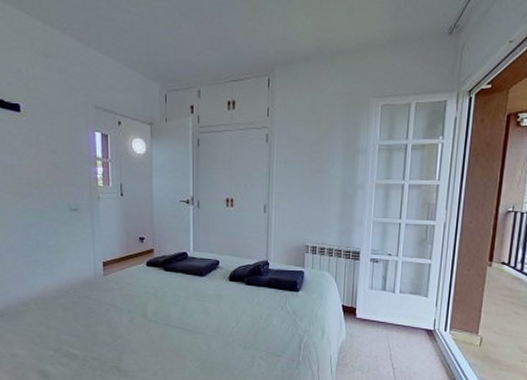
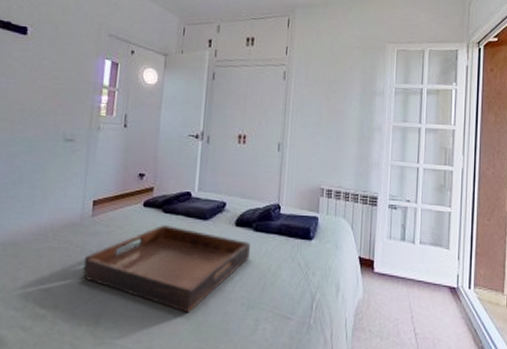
serving tray: none [102,281,243,353] -> present [82,225,250,313]

